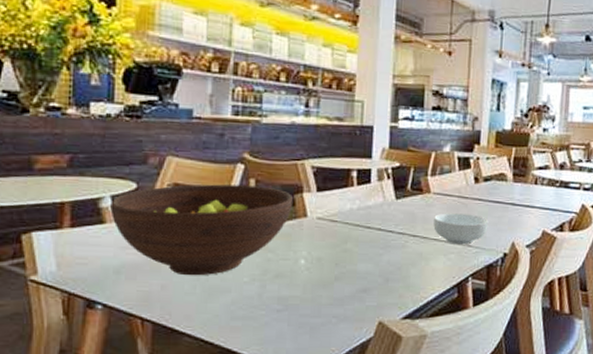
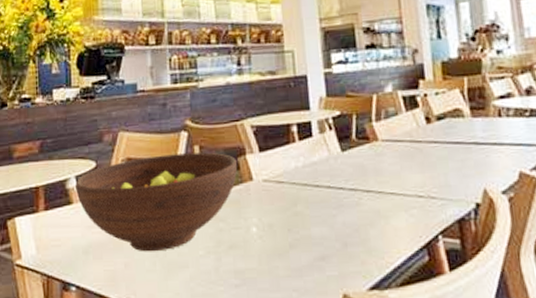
cereal bowl: present [433,213,489,245] -> none [387,160,451,198]

